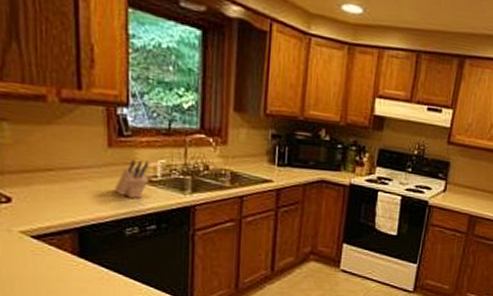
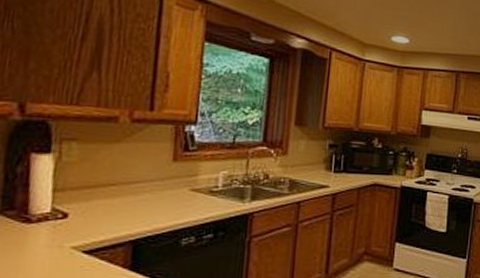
knife block: present [114,159,149,198] -> none [174,172,212,208]

